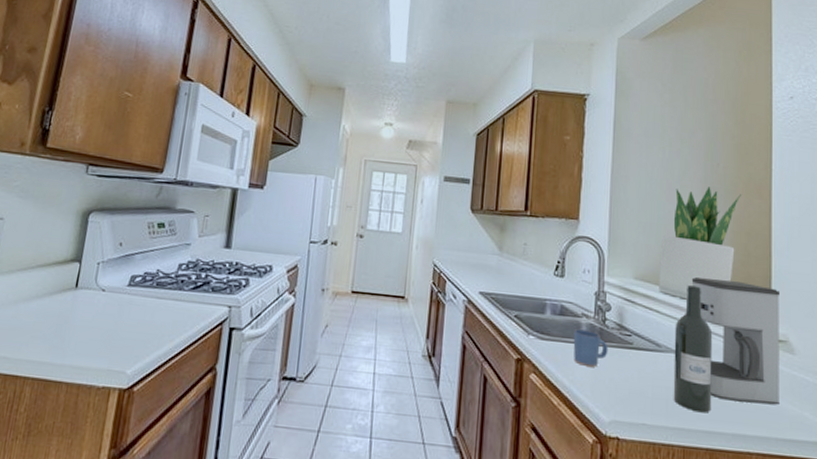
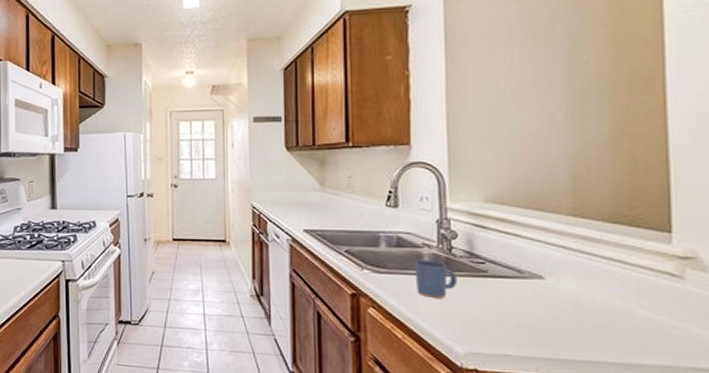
planter: present [659,186,741,300] -> none [515,88,622,220]
wine bottle: present [673,285,713,413] -> none [540,204,594,342]
coffee maker: present [691,277,781,406] -> none [558,194,688,331]

